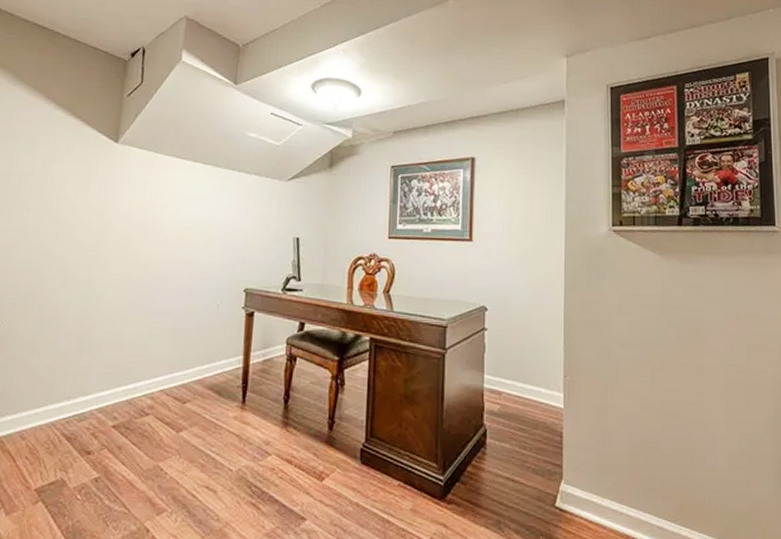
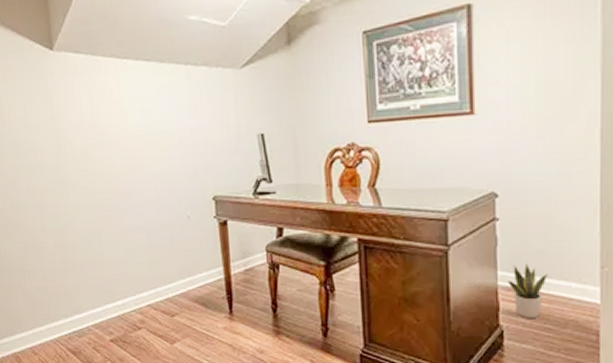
potted plant: none [492,369,524,420] -> present [508,263,548,319]

